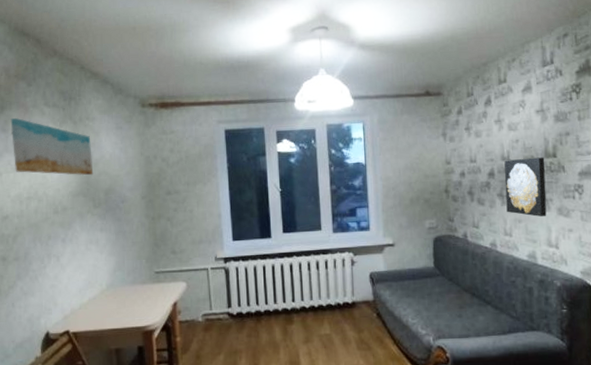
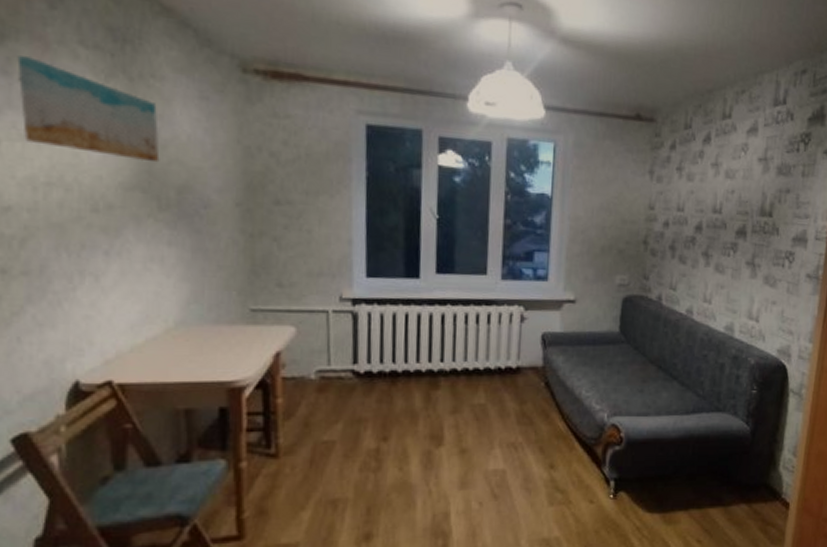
wall art: present [504,157,547,217] -> none [709,213,760,284]

